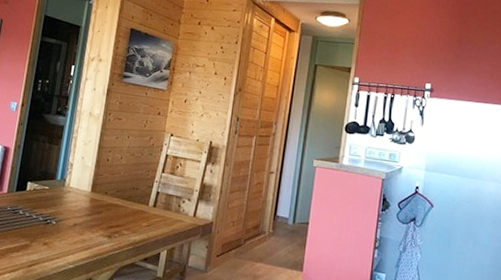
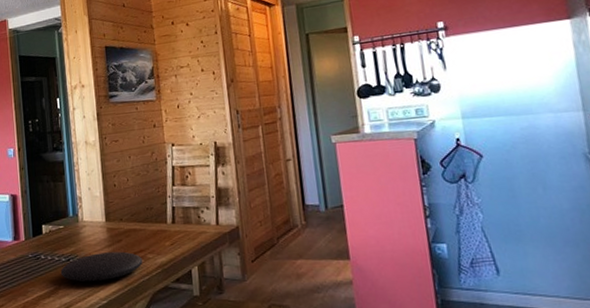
plate: none [35,219,118,247] -> present [60,251,143,282]

